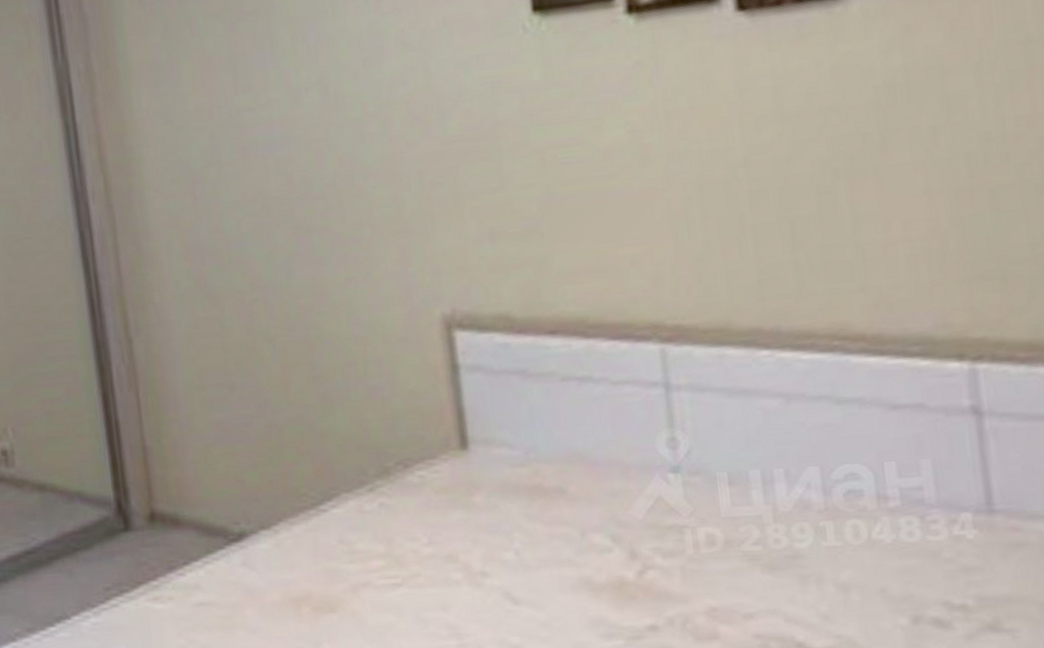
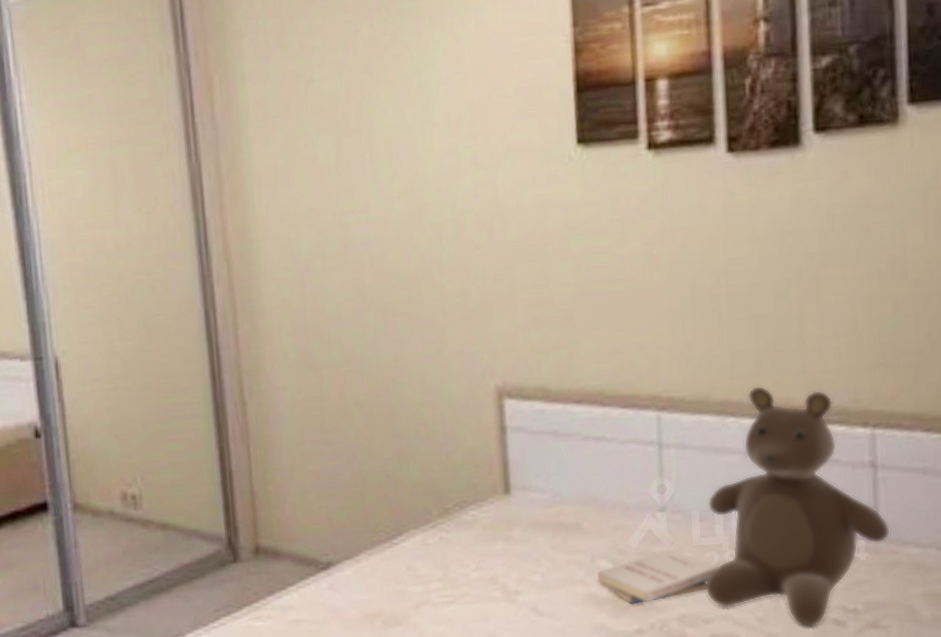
books: none [588,519,762,593] -> present [596,547,720,605]
teddy bear: none [738,308,1010,628] -> present [705,385,891,627]

